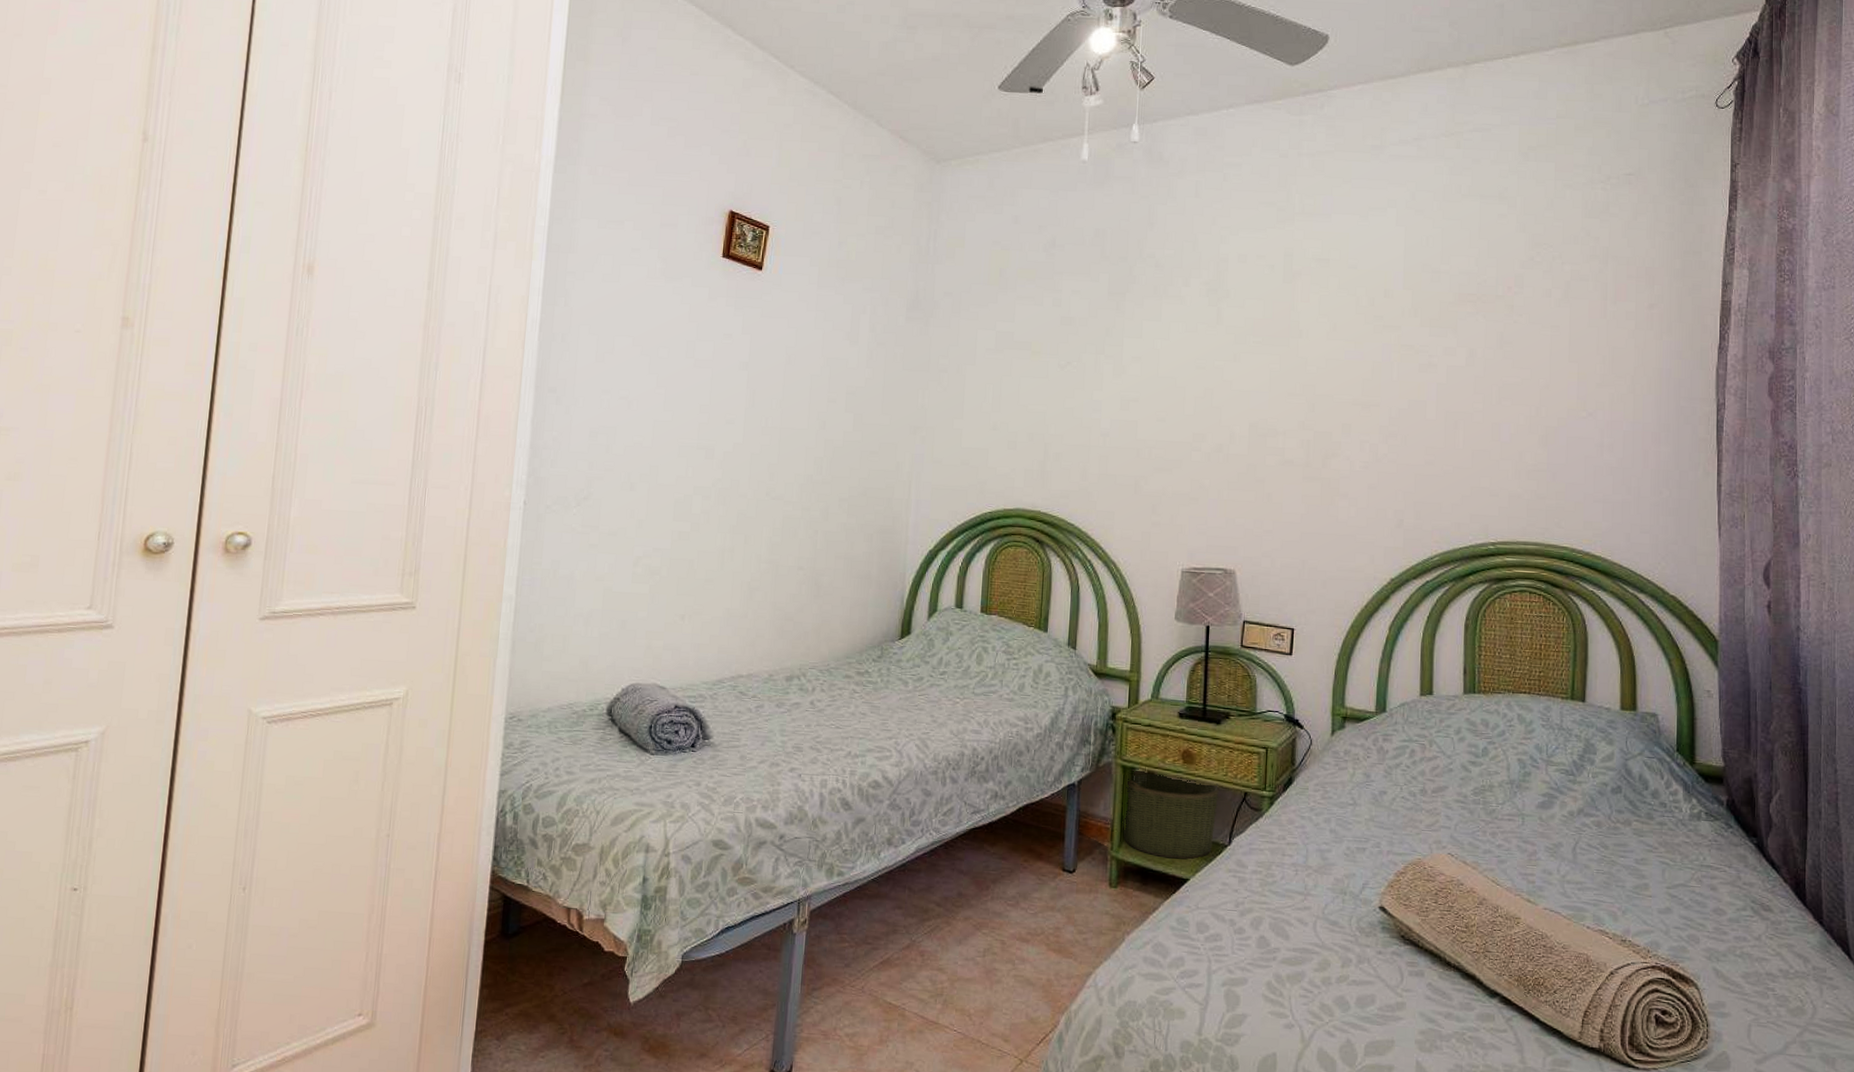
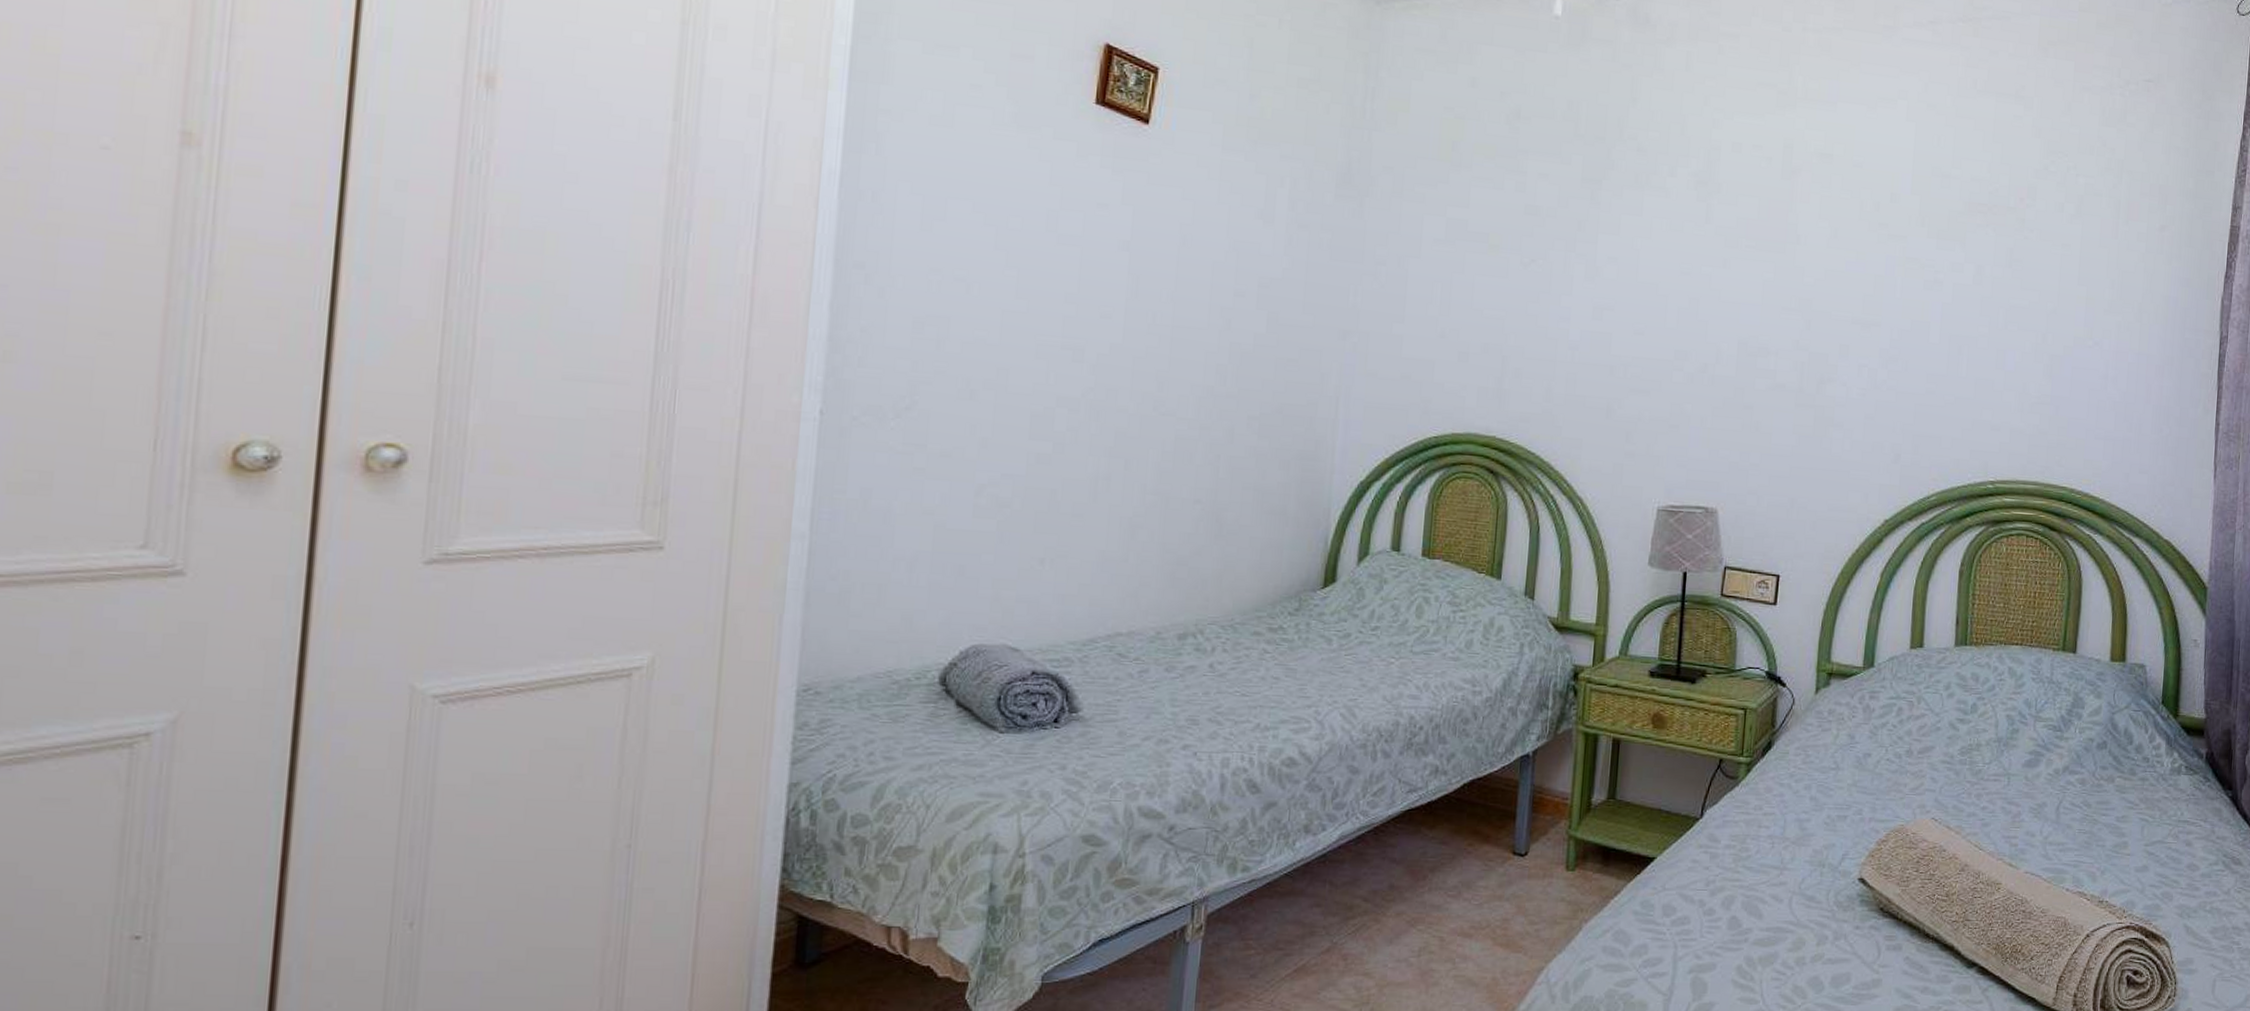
basket: present [1123,769,1220,859] -> none [1583,735,1693,836]

